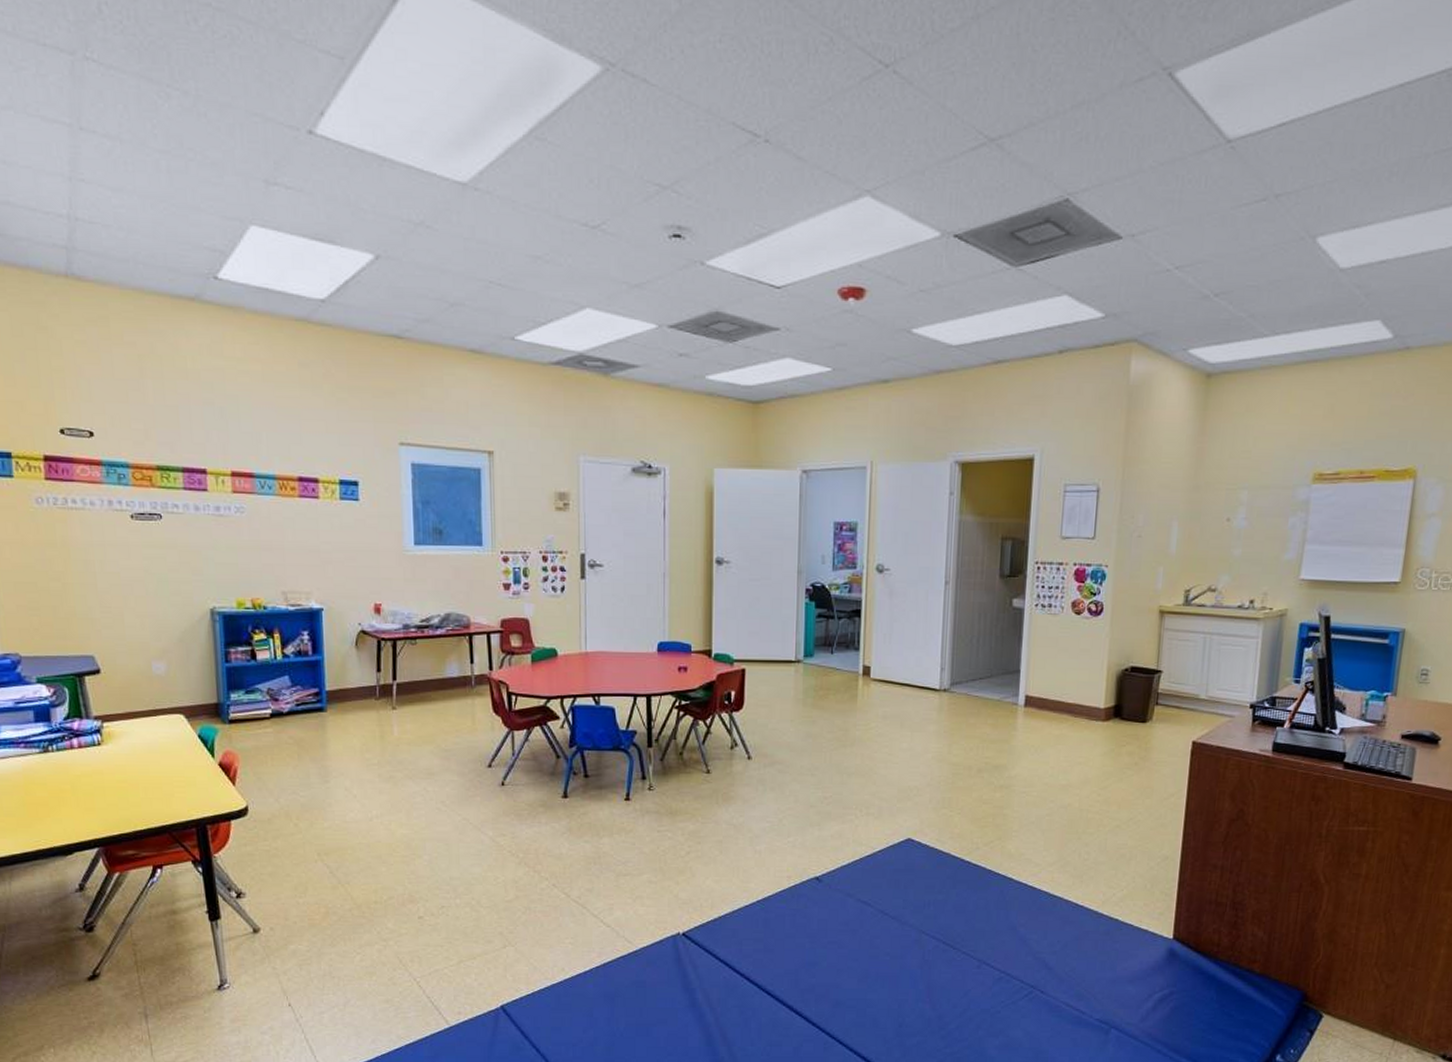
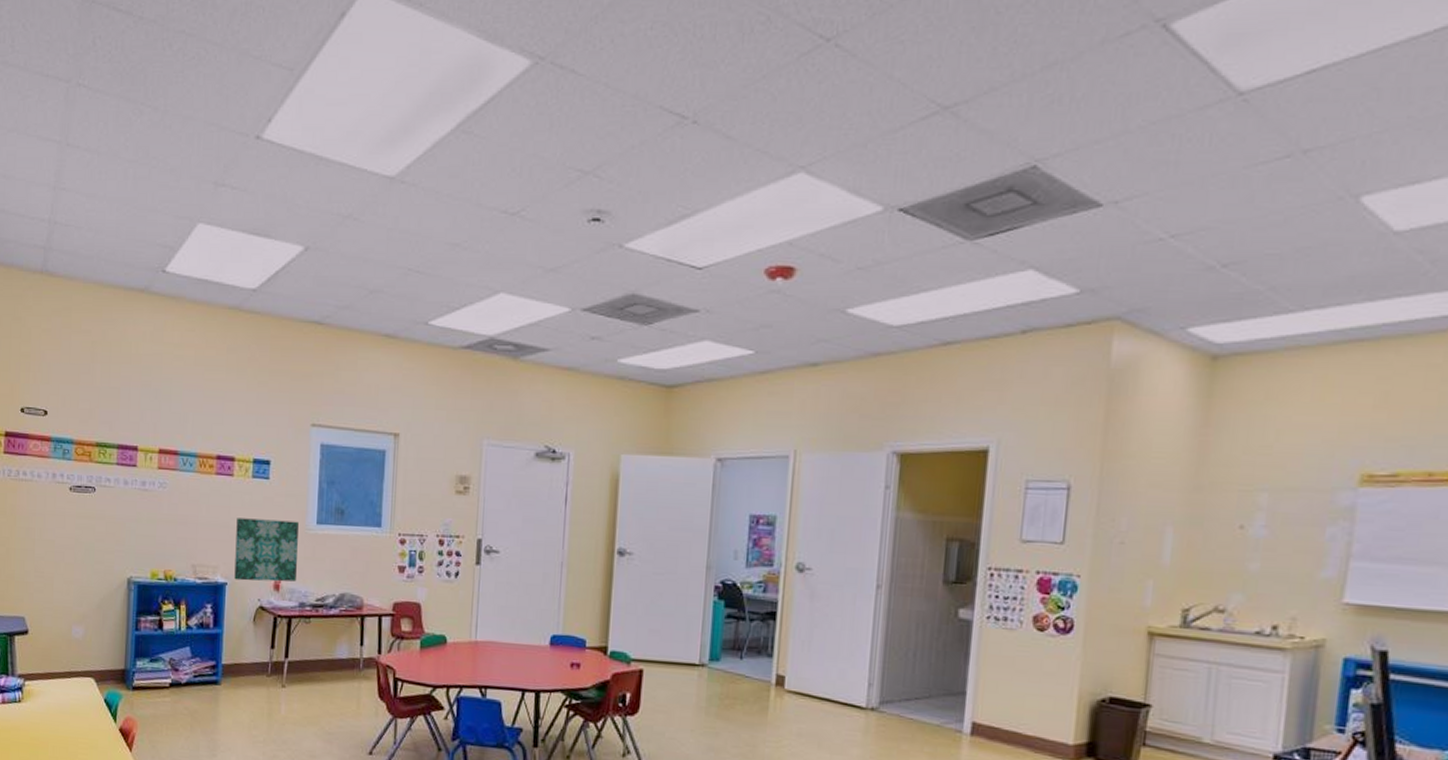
wall art: none [327,541,397,606] -> present [234,518,299,582]

